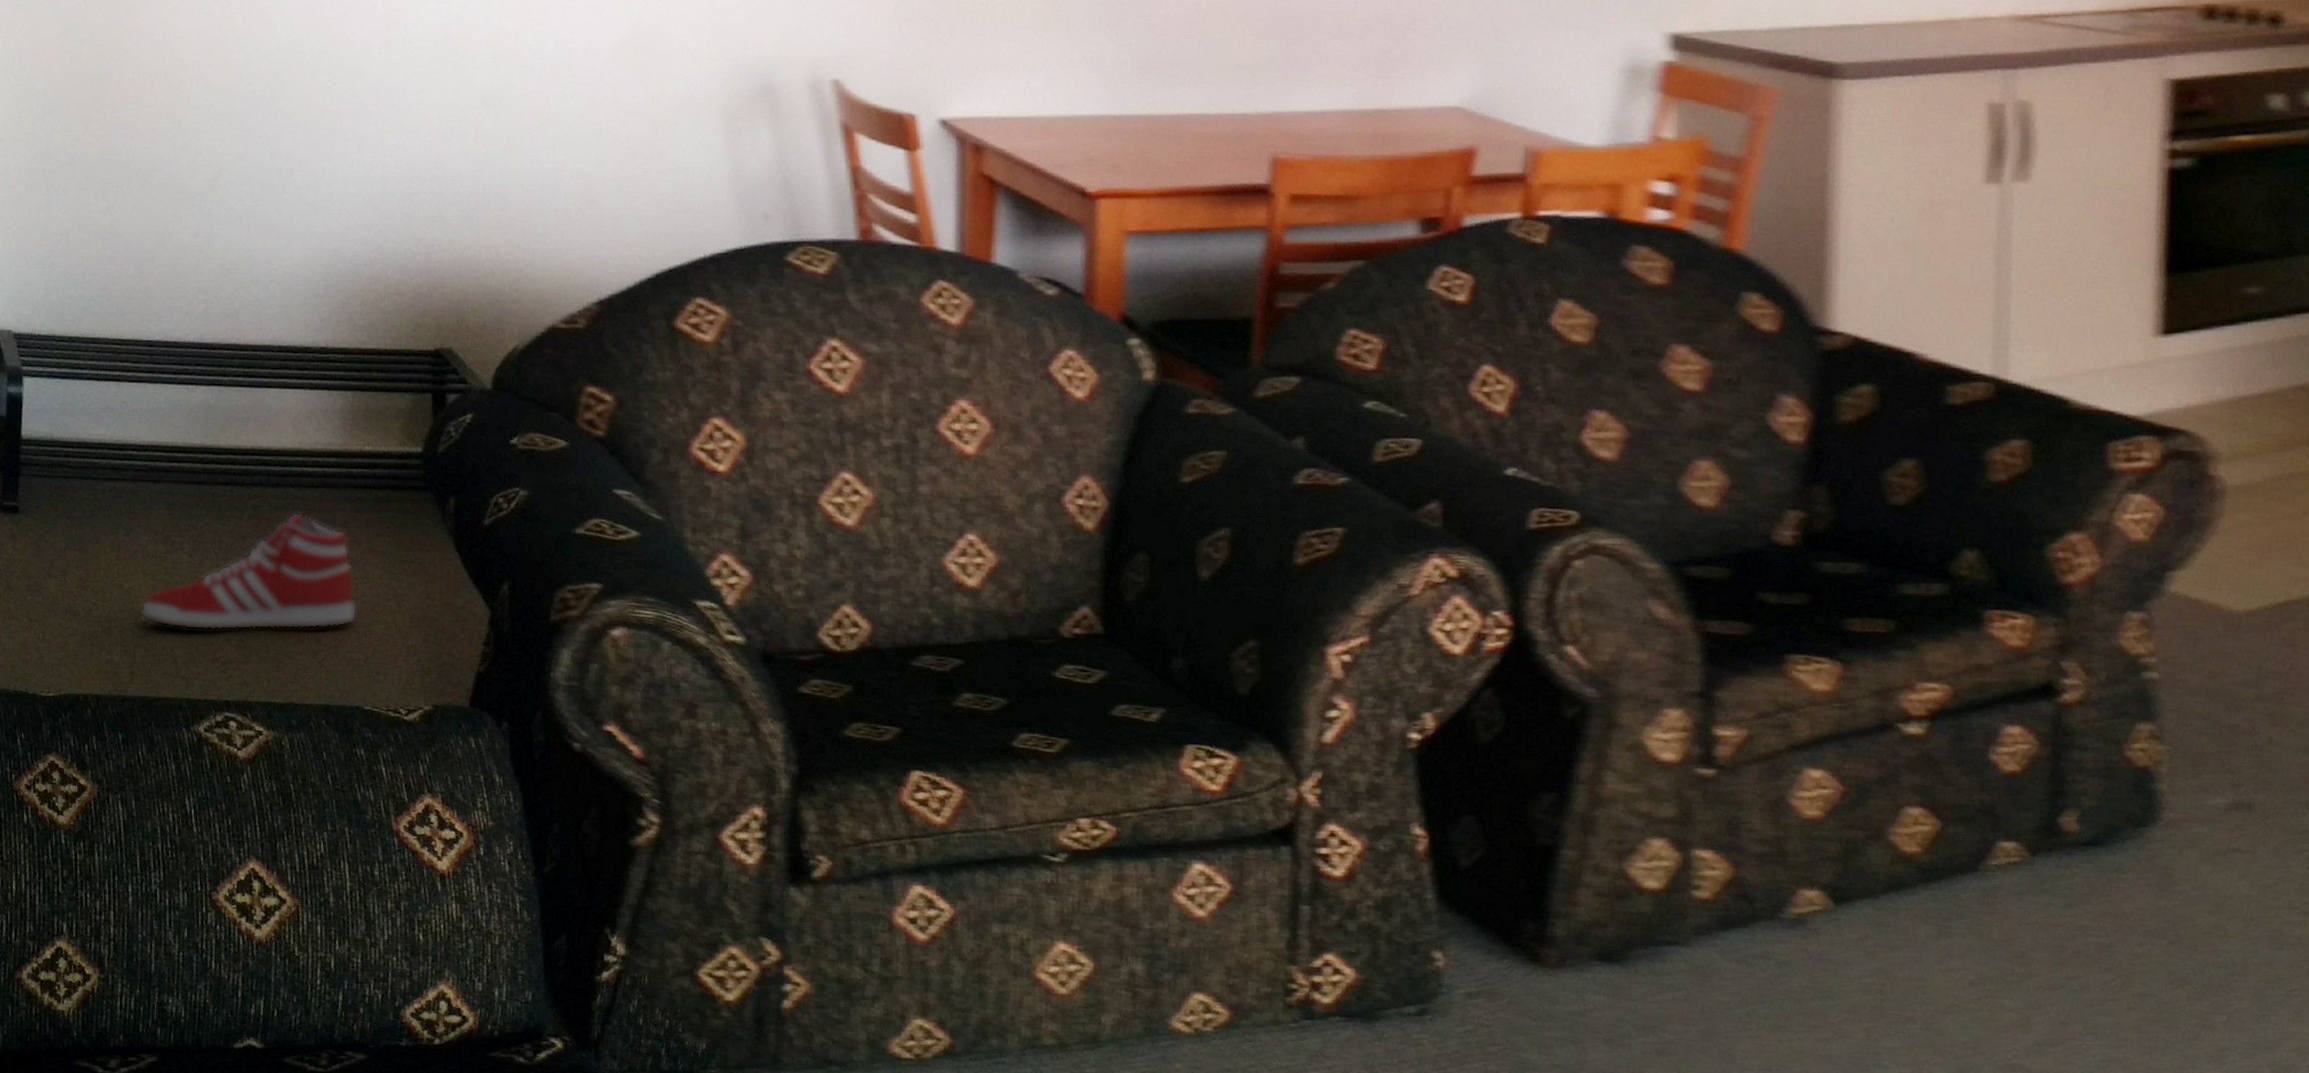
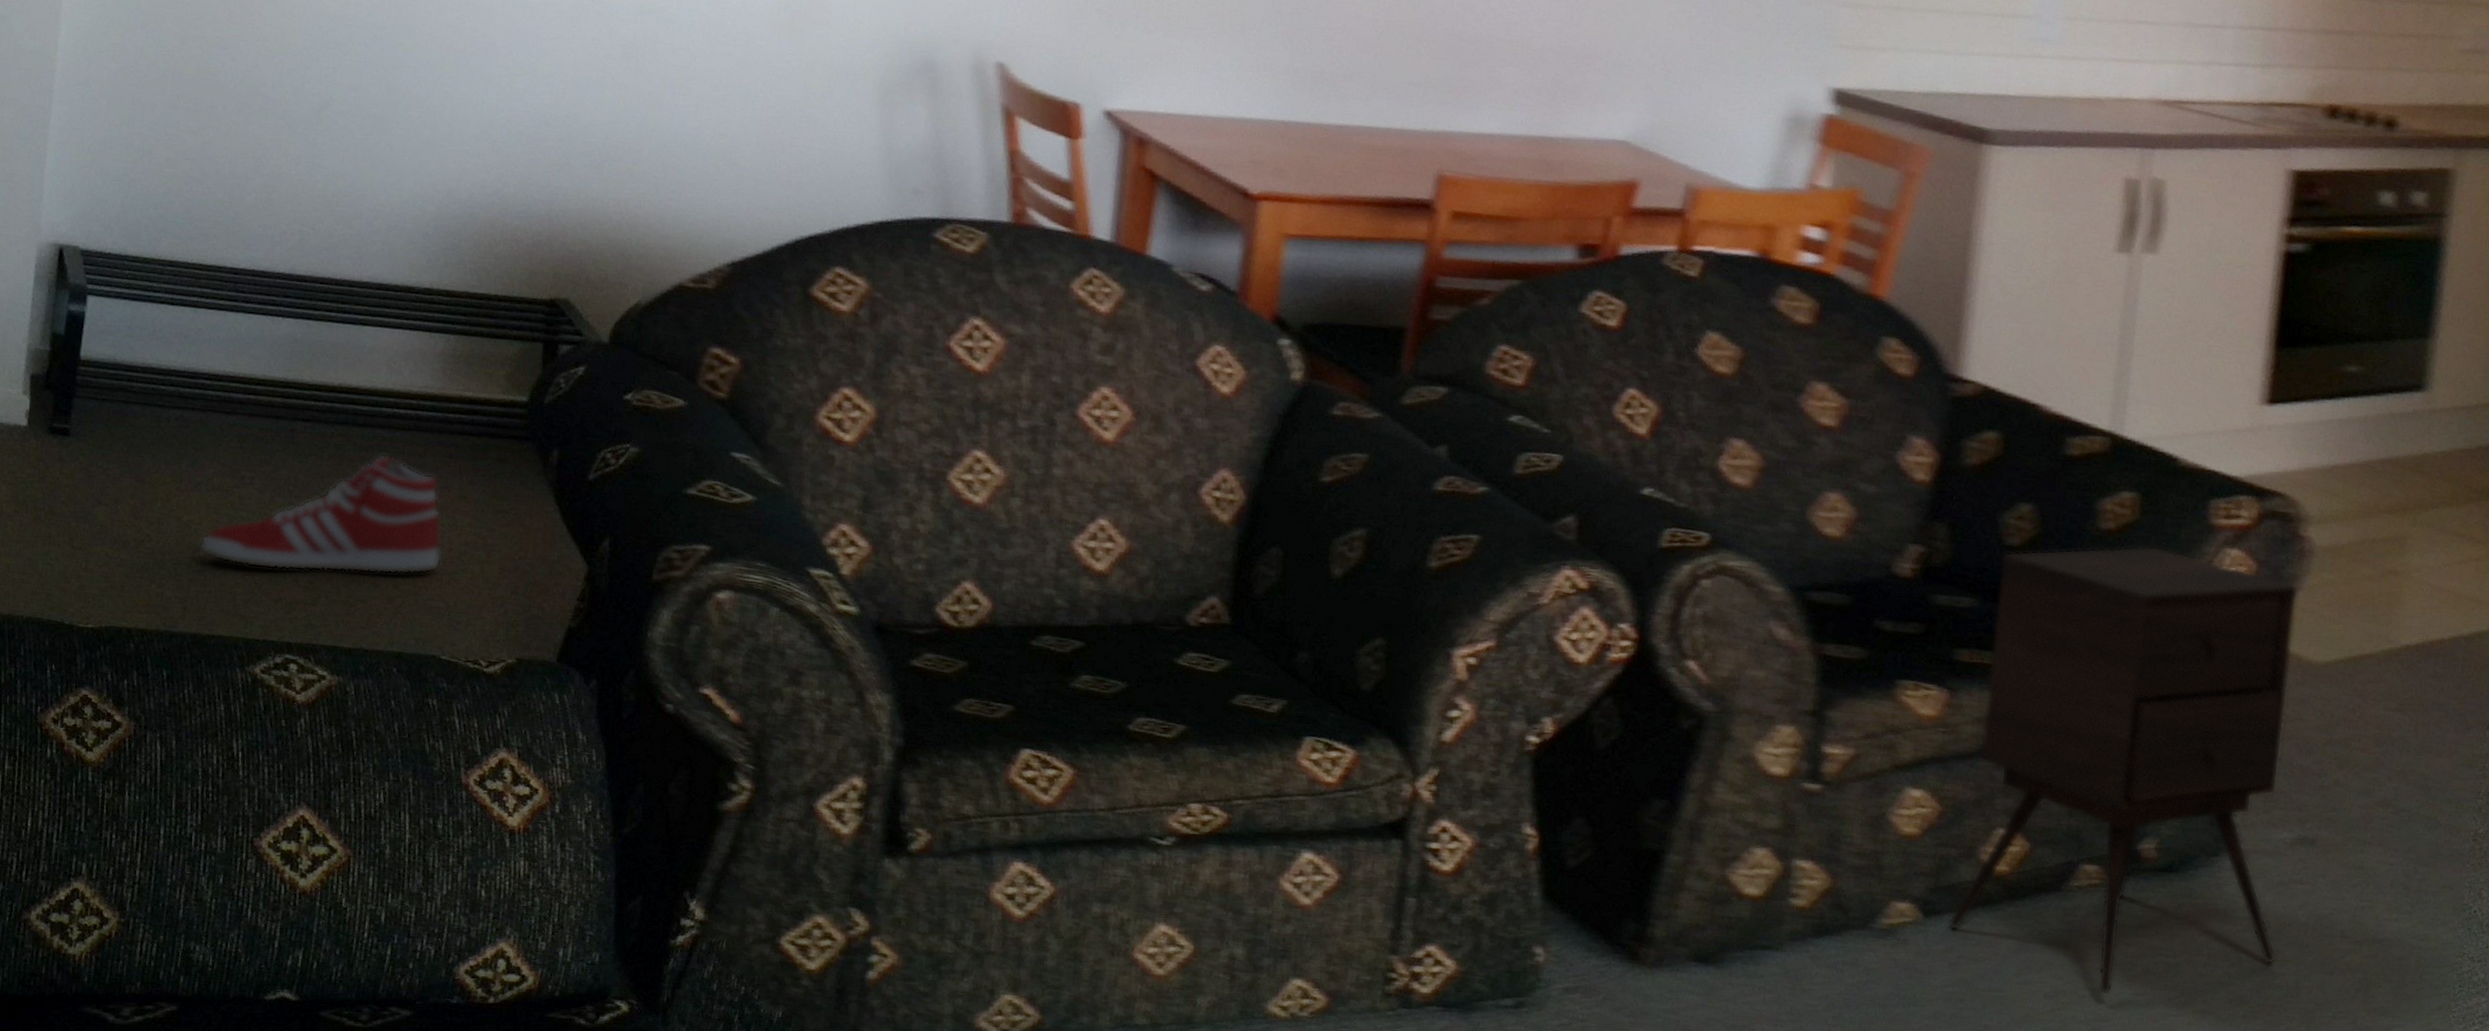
side table: none [1860,496,2220,981] -> present [1947,545,2299,996]

